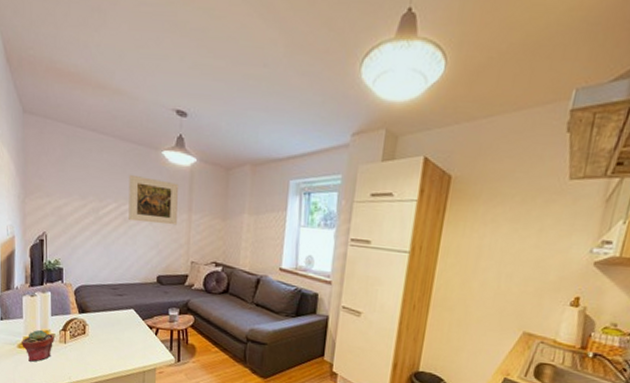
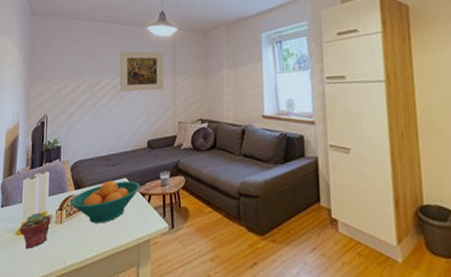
fruit bowl: none [75,309,148,349] -> present [71,180,140,223]

